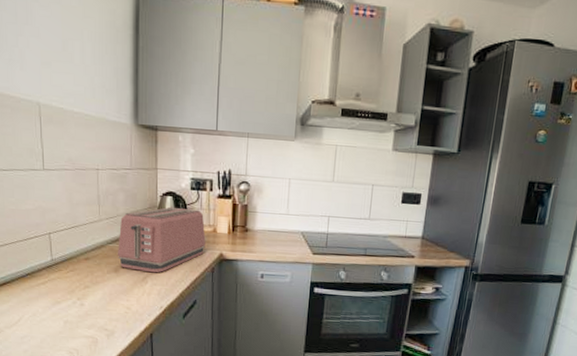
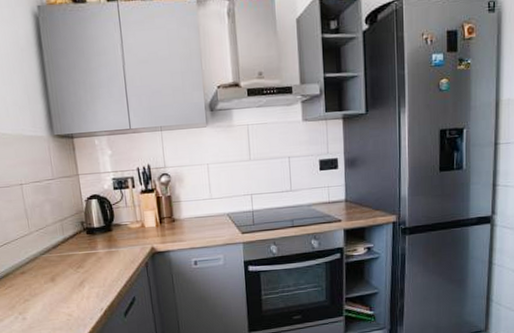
toaster: present [118,207,206,273] -> none [50,208,136,277]

